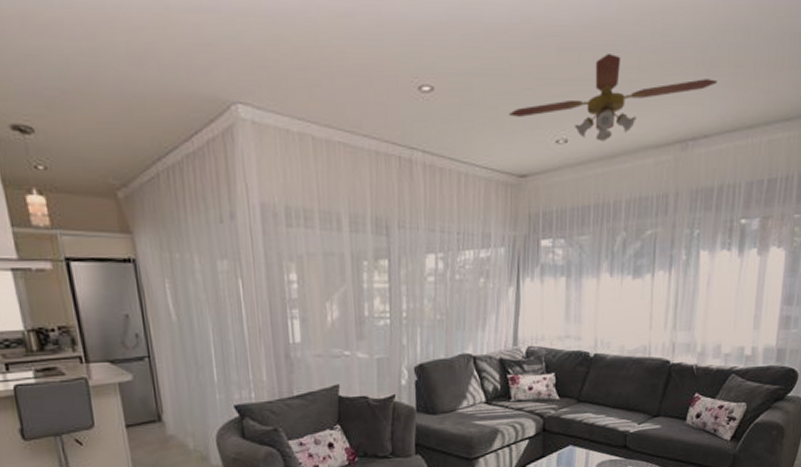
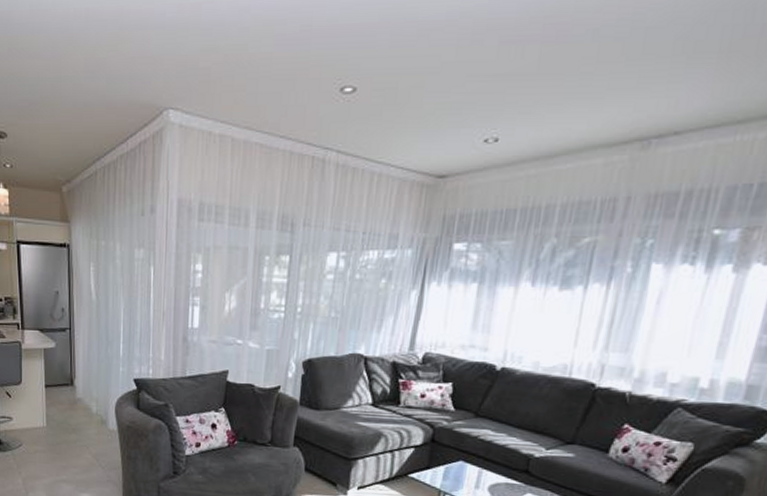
ceiling fan: present [509,54,718,141] -> none [434,45,701,140]

